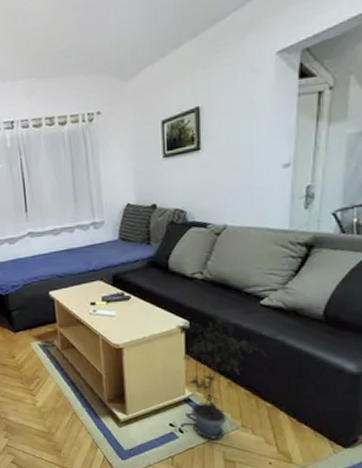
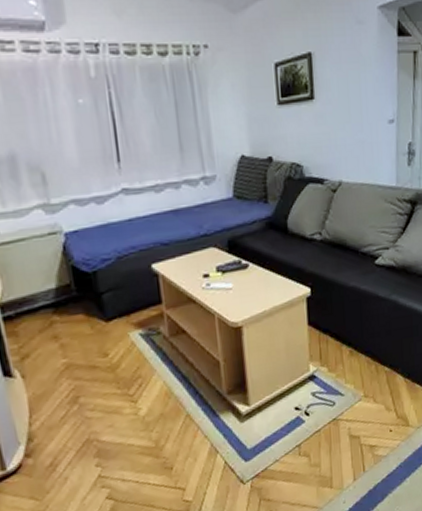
potted plant: present [176,313,268,439] -> none [297,276,384,417]

